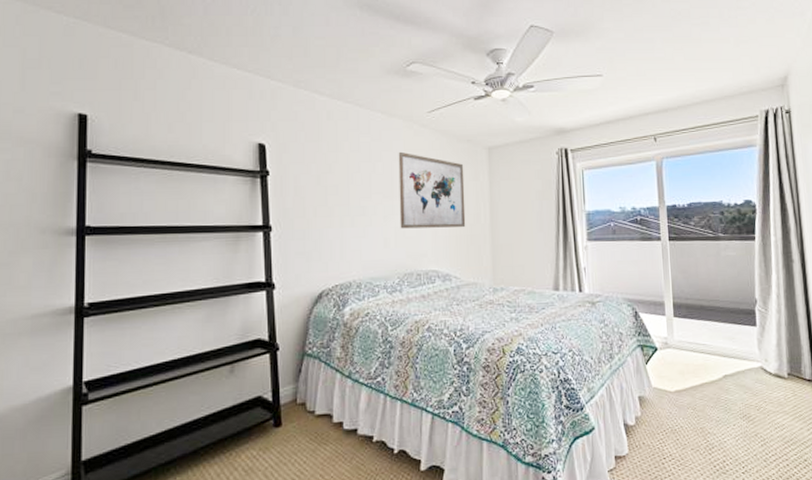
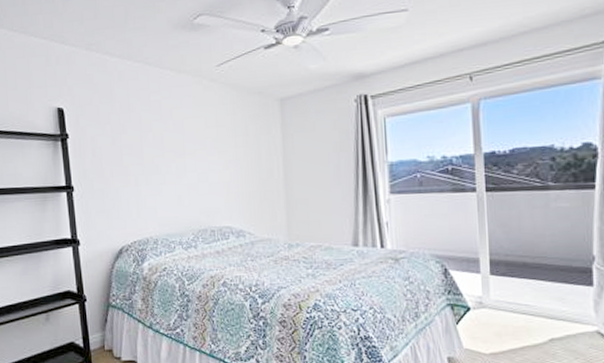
wall art: present [398,151,466,229] -> none [188,108,259,186]

